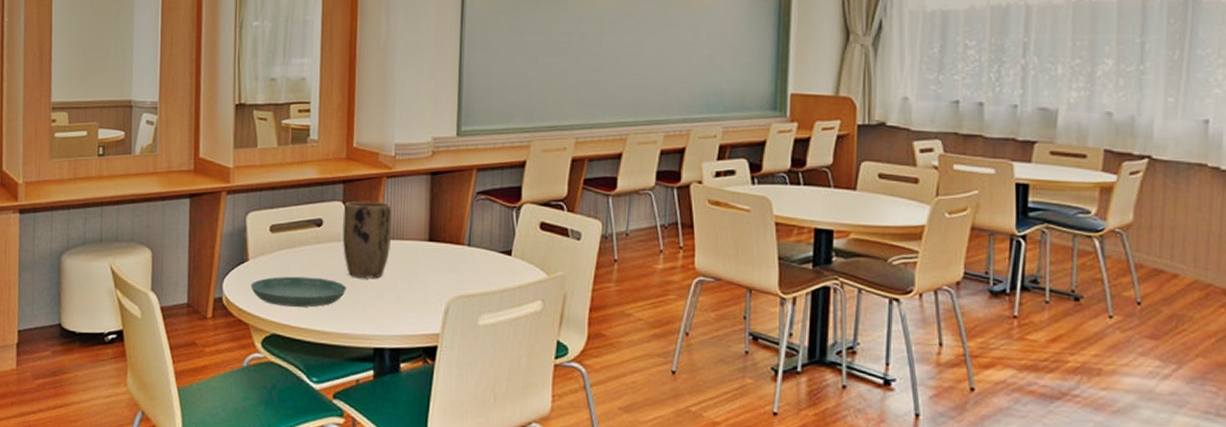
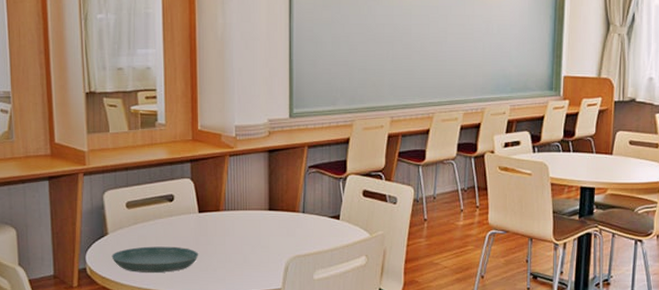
plant pot: present [342,201,392,278] -> none [192,177,236,244]

